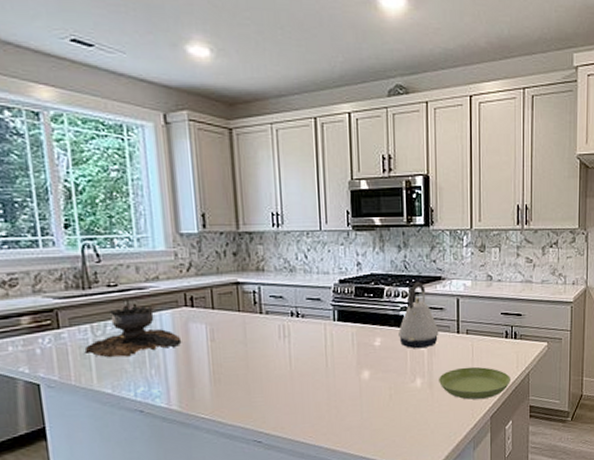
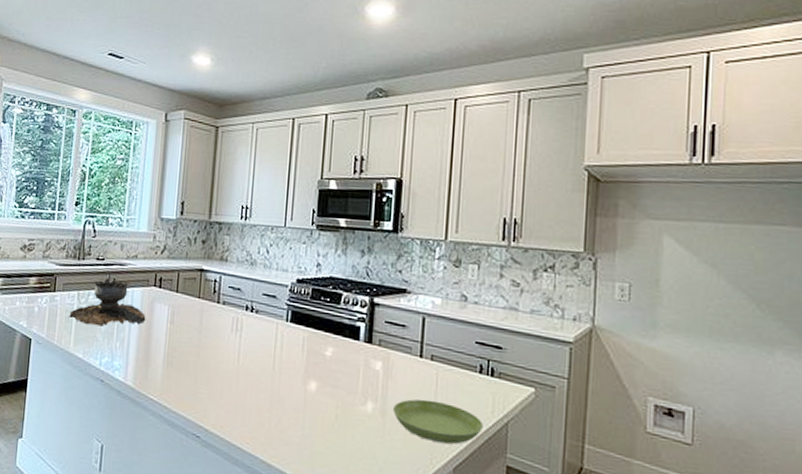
kettle: present [399,282,439,349] -> none [352,292,399,368]

